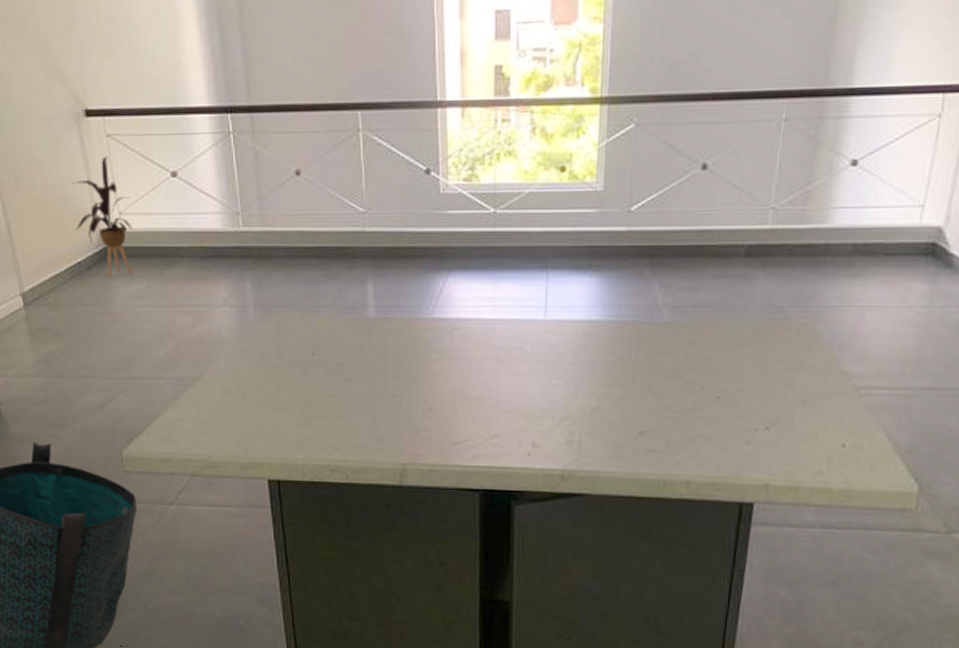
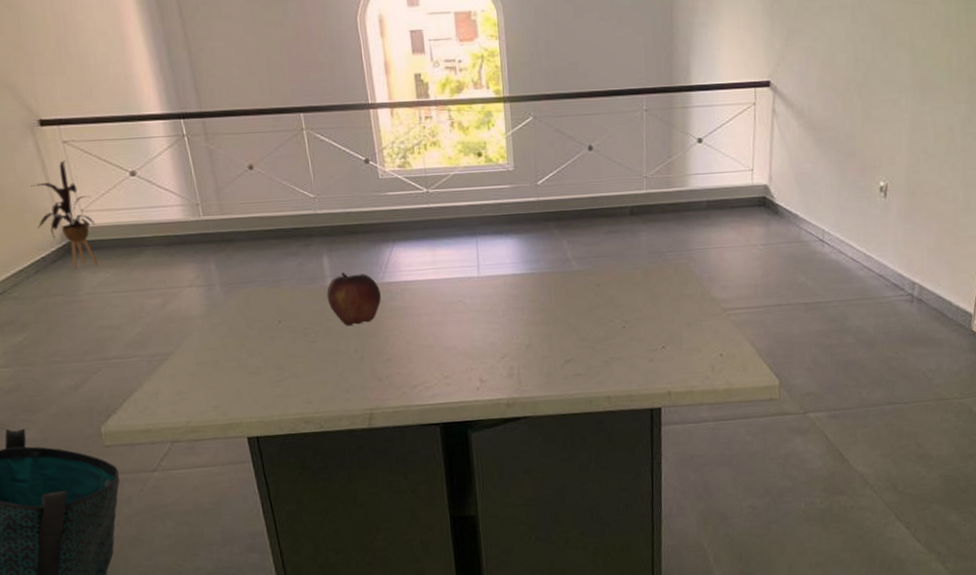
fruit: none [368,302,428,365] -> present [326,272,381,326]

